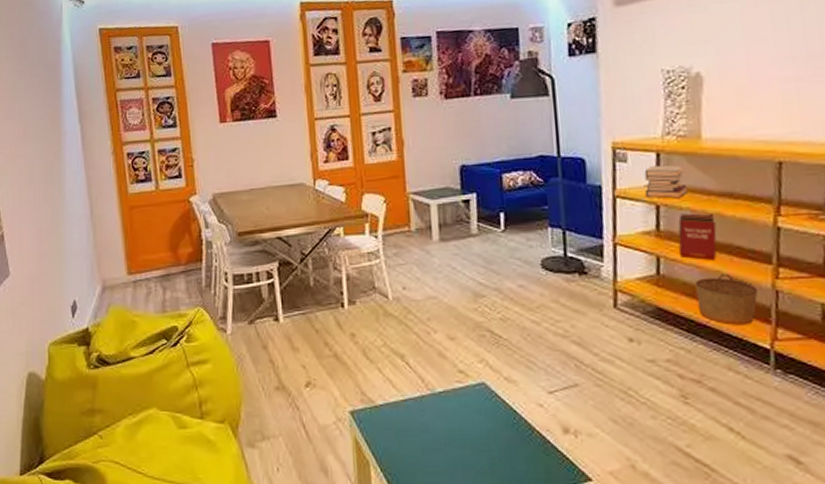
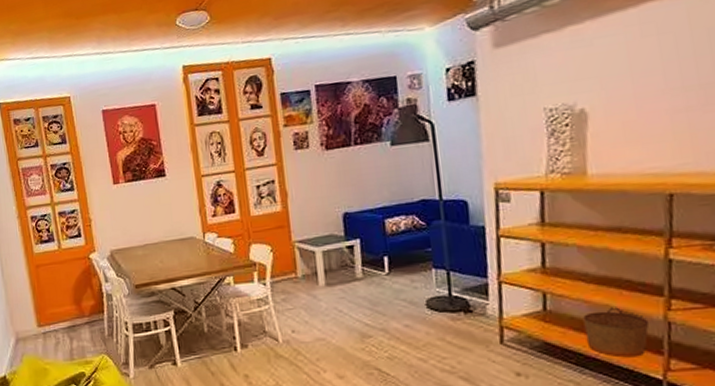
books: present [644,165,688,199] -> none [528,202,574,237]
books: present [678,213,717,262] -> none [565,249,605,296]

